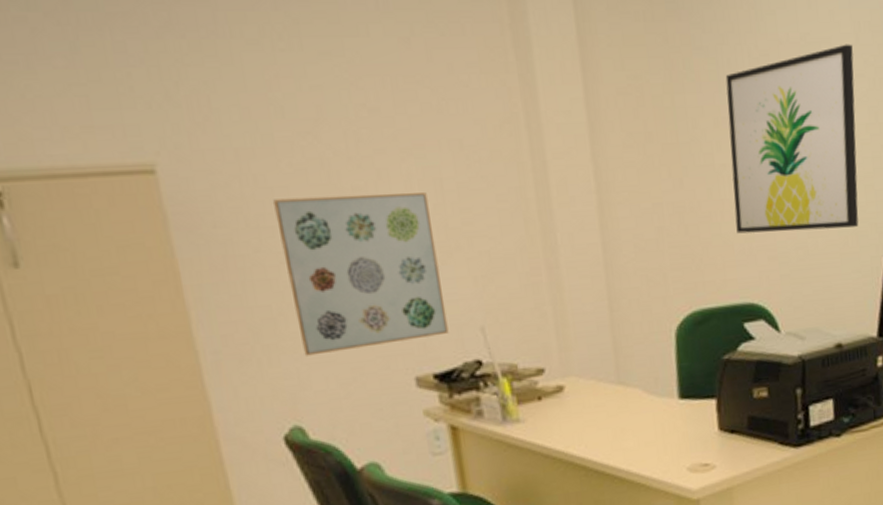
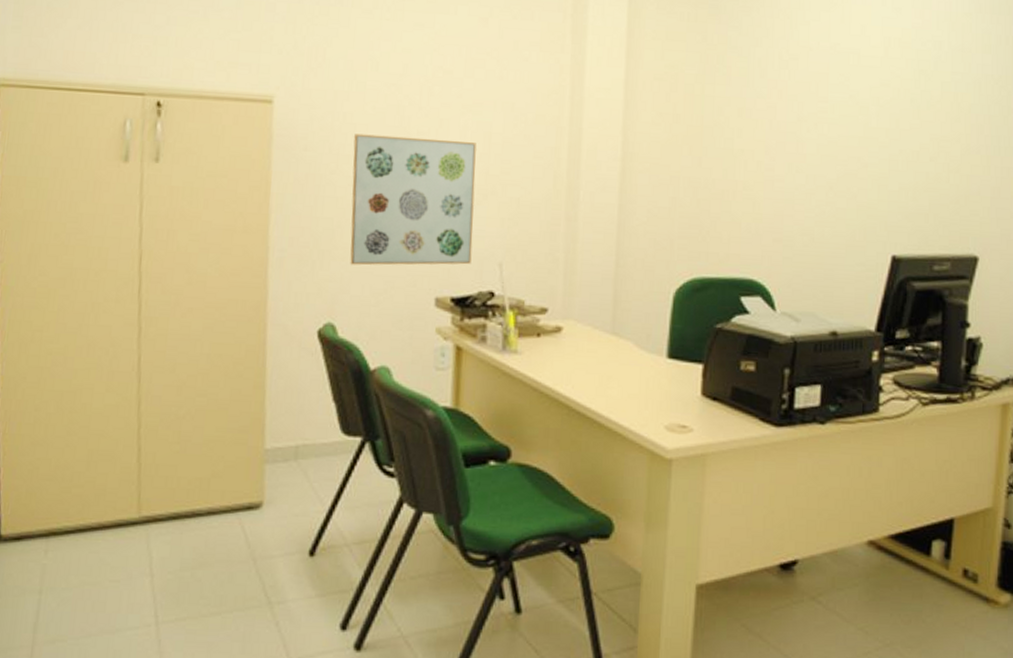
wall art: present [725,44,859,234] -> none [746,56,881,222]

